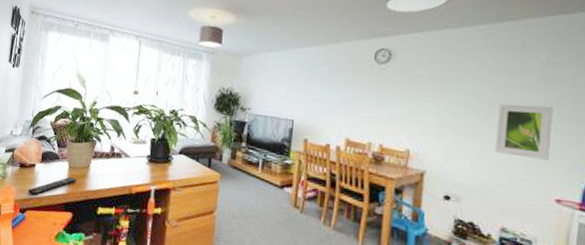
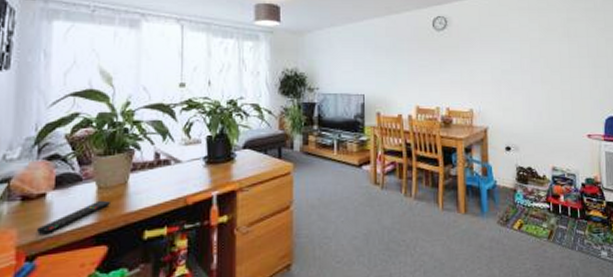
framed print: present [495,104,553,160] -> none [537,57,578,103]

